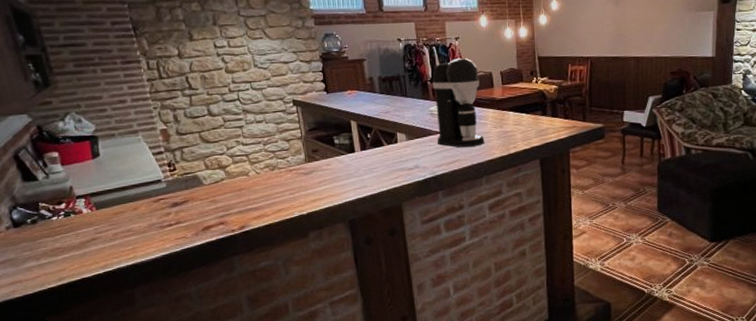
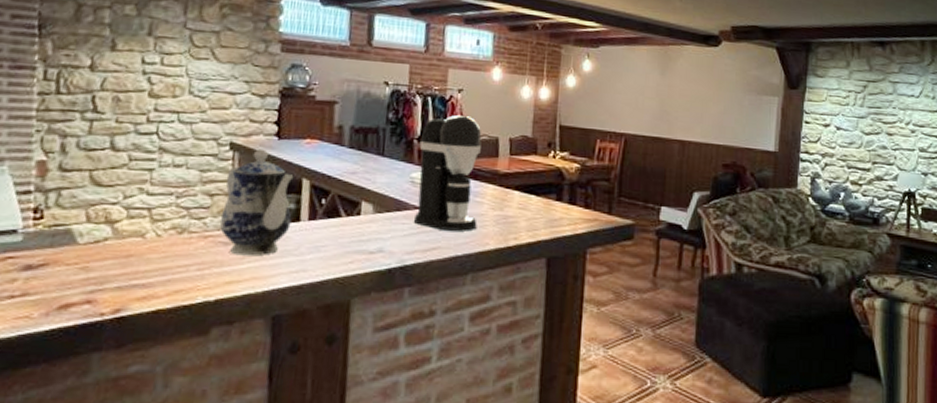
teapot: none [295,102,349,181] -> present [220,148,294,256]

